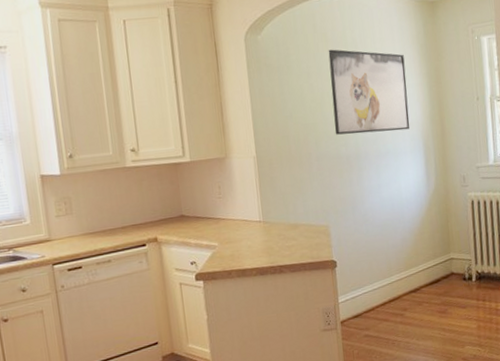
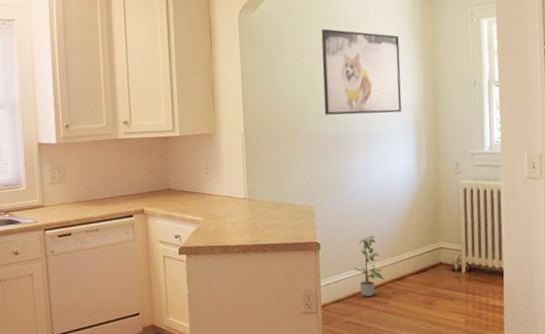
potted plant: none [370,250,400,310] -> present [353,235,385,297]

